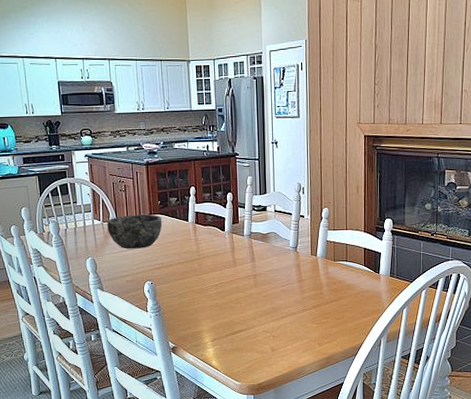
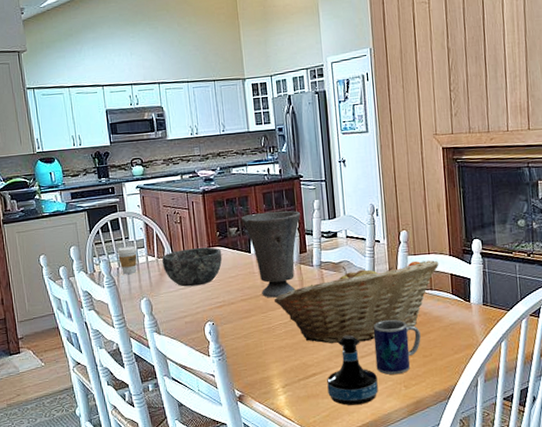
coffee cup: none [65,209,84,235] -> present [116,246,138,274]
vase: none [180,184,234,263] -> present [241,210,300,298]
fruit basket: none [208,234,355,305] -> present [275,259,439,344]
tequila bottle: none [251,297,295,359] -> present [327,334,378,406]
mug: none [293,285,335,334] -> present [373,319,421,375]

